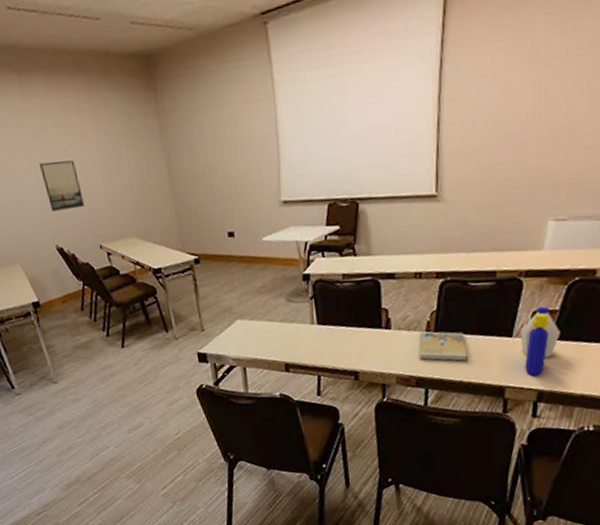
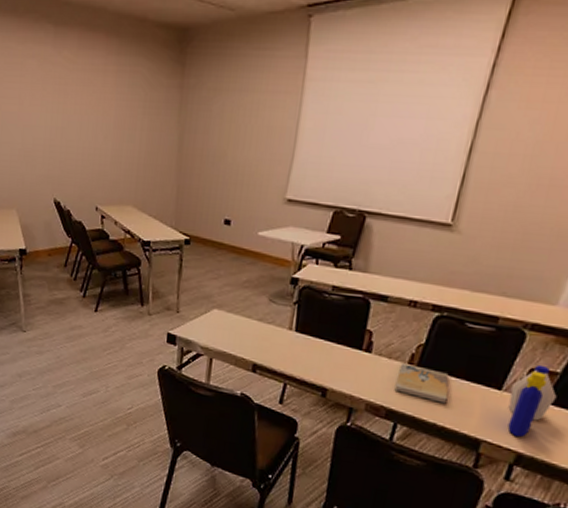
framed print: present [40,160,84,212] -> none [55,115,91,167]

